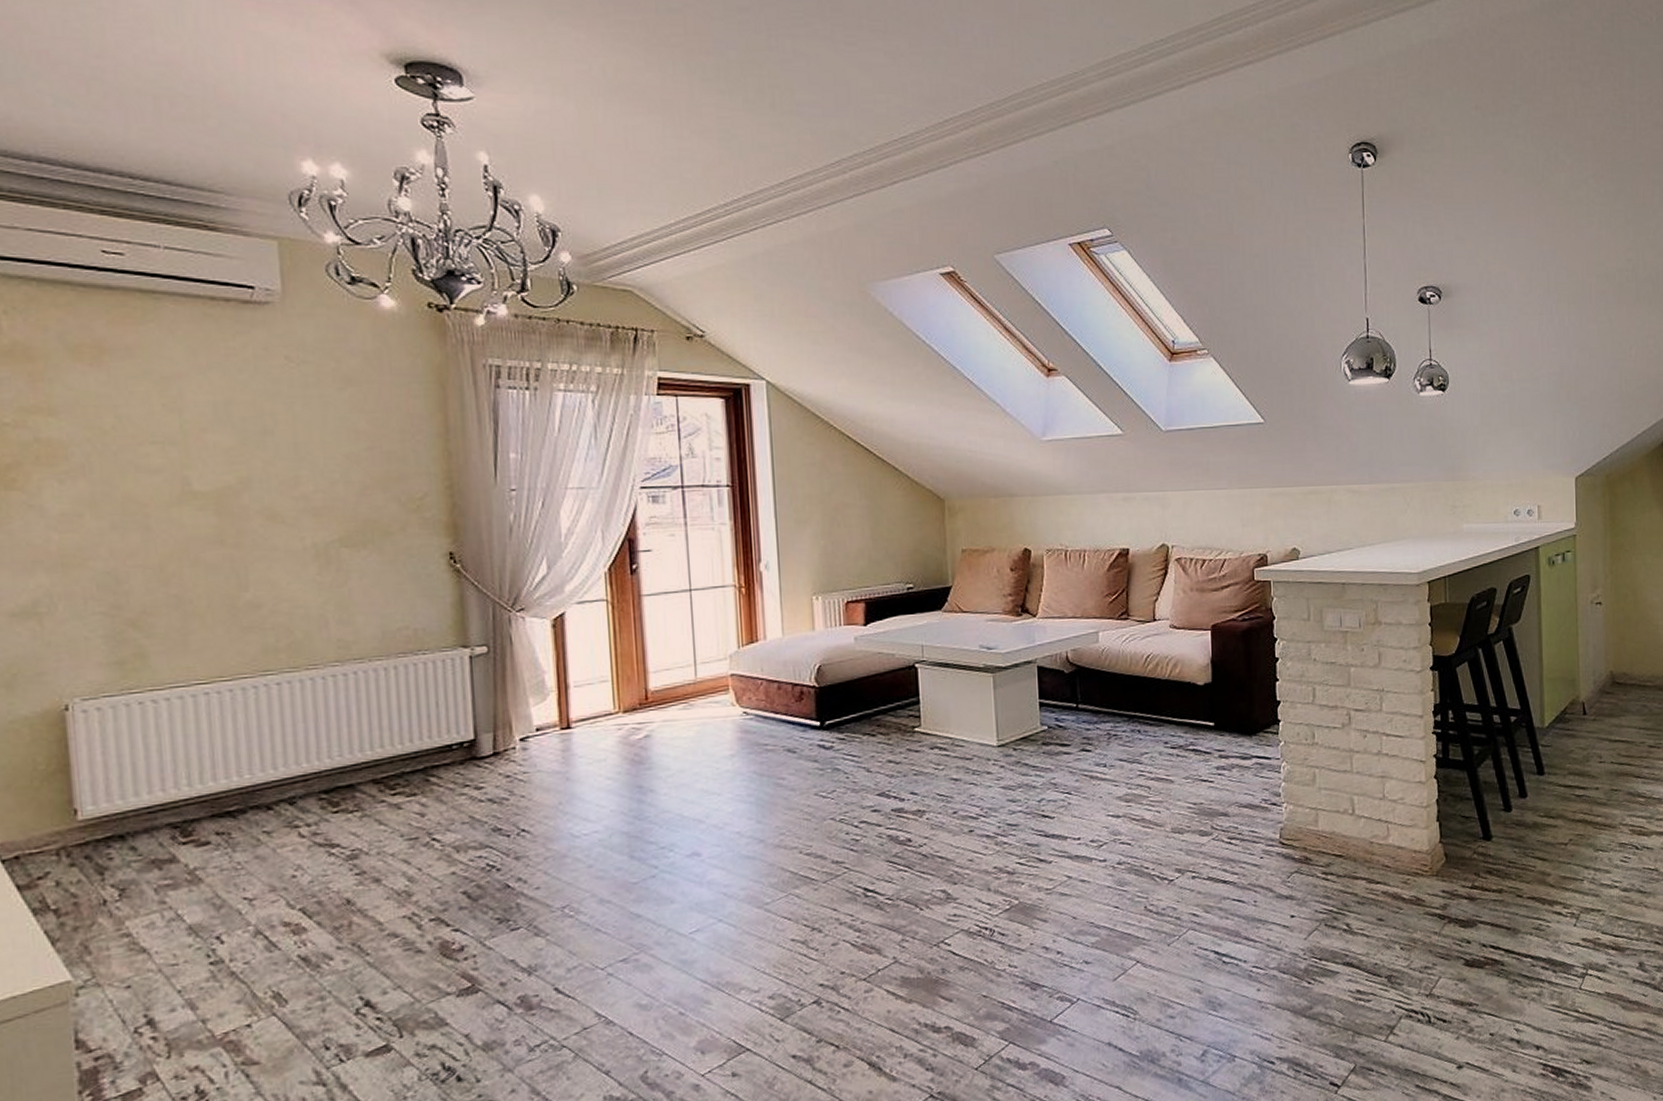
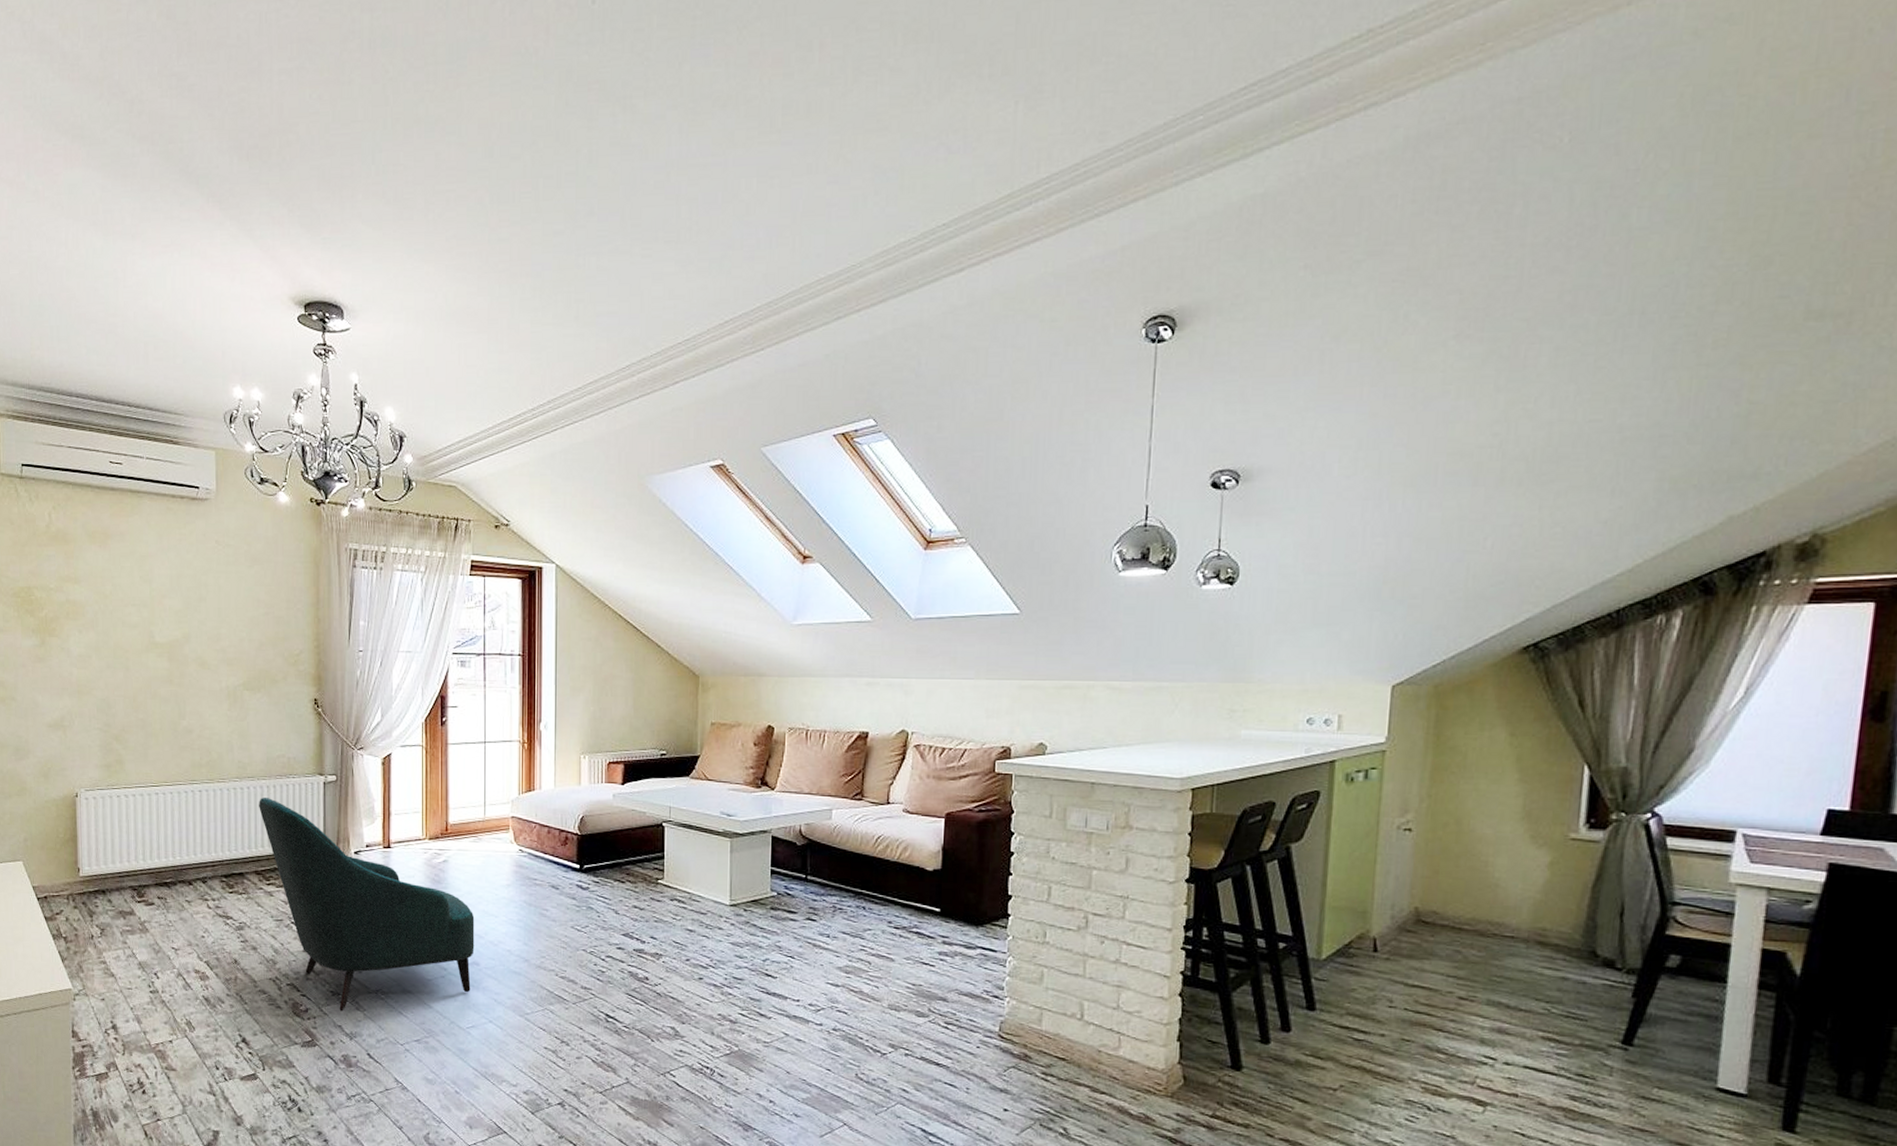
armchair: none [372,683,694,942] -> present [259,798,475,1012]

